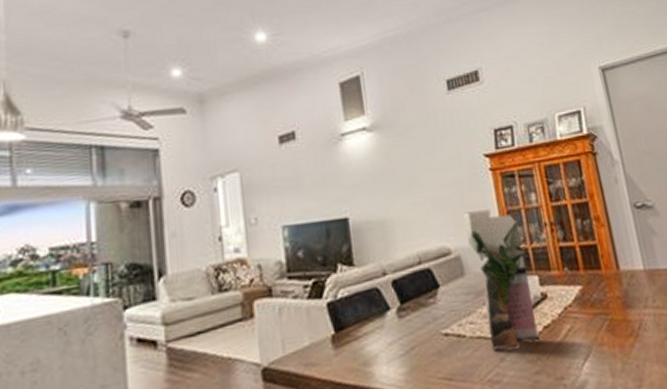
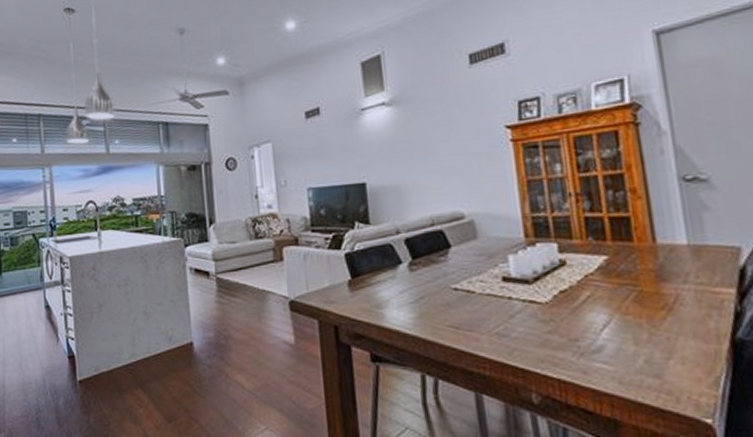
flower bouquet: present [464,209,541,351] -> none [480,178,556,308]

